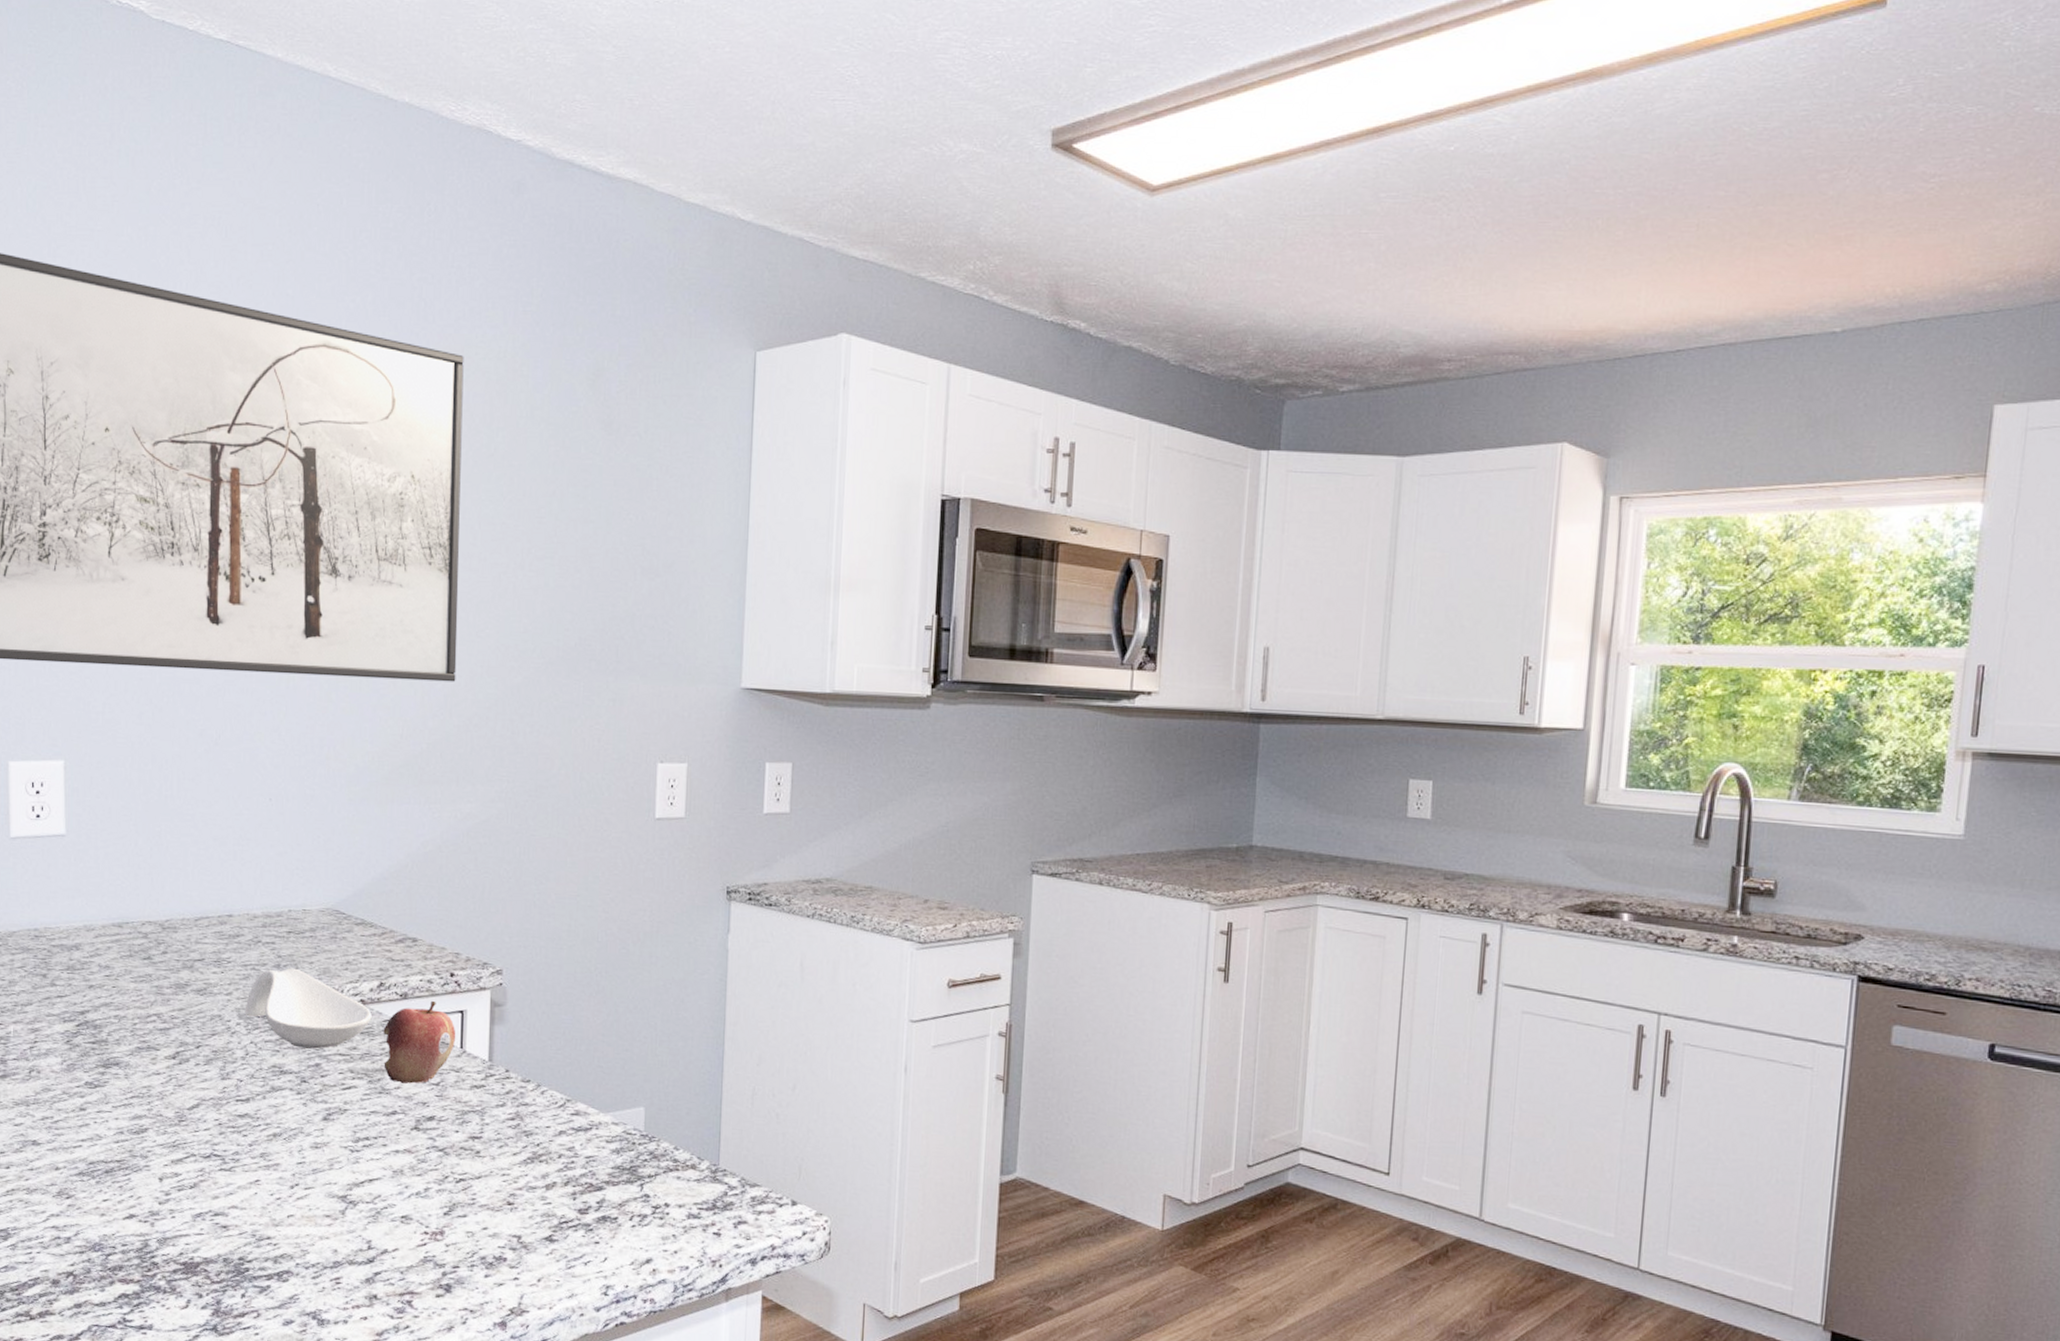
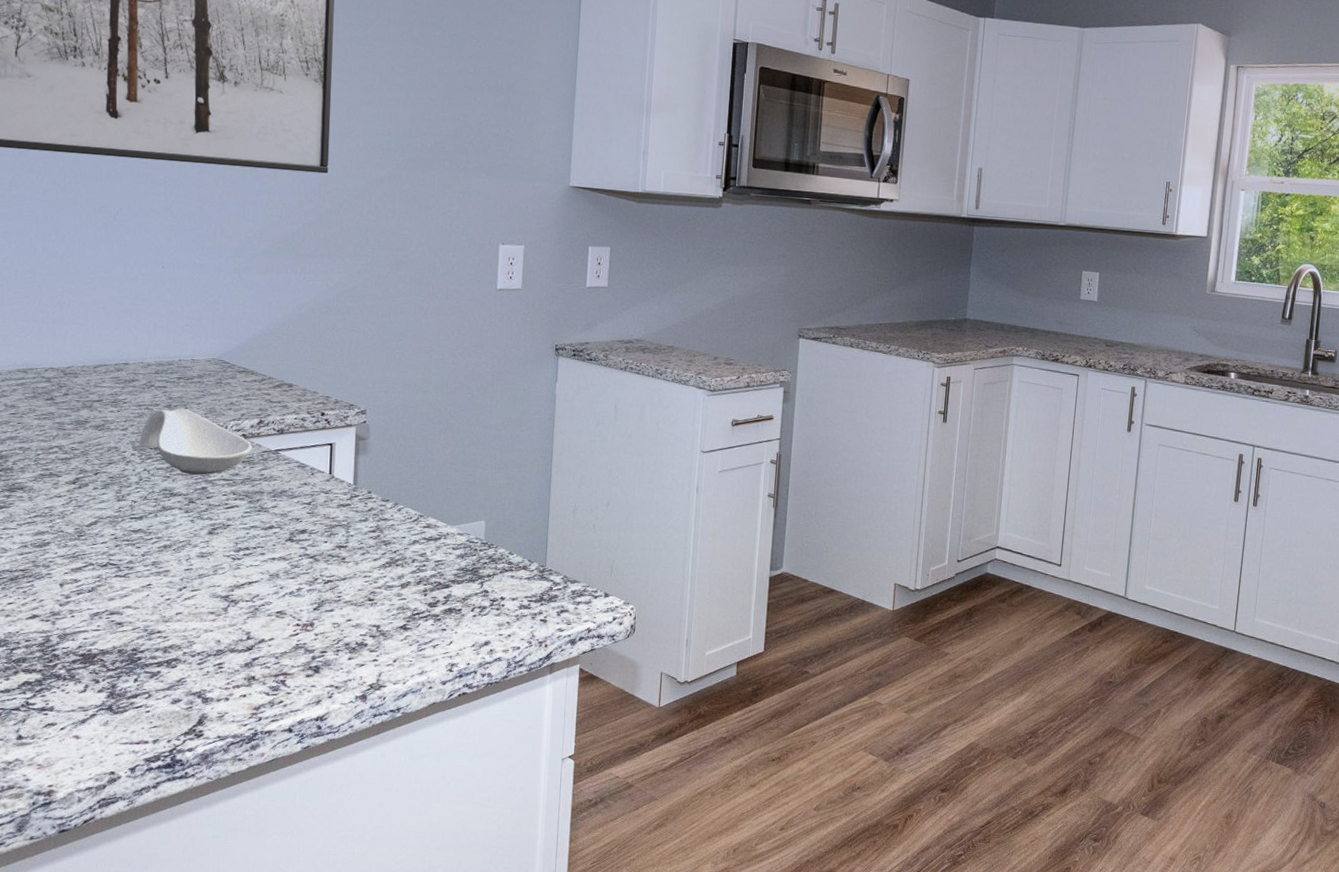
fruit: present [383,1000,456,1084] -> none [262,435,326,503]

